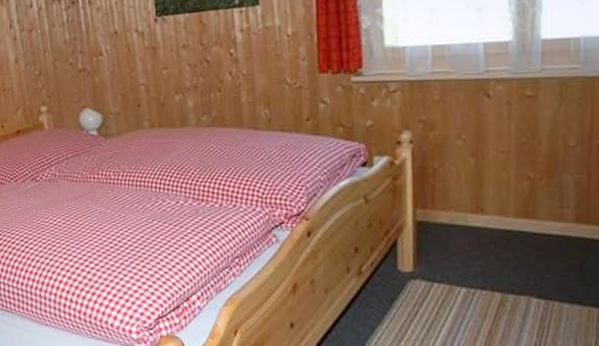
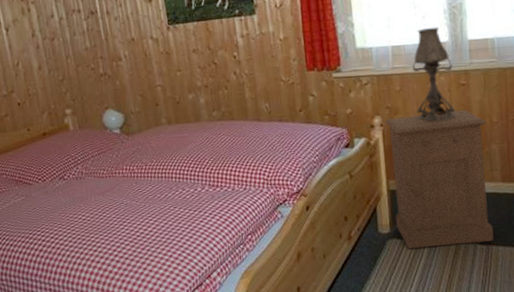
cabinet: none [416,128,560,295] -> present [384,109,494,249]
table lamp: none [459,22,517,142] -> present [412,27,457,122]

